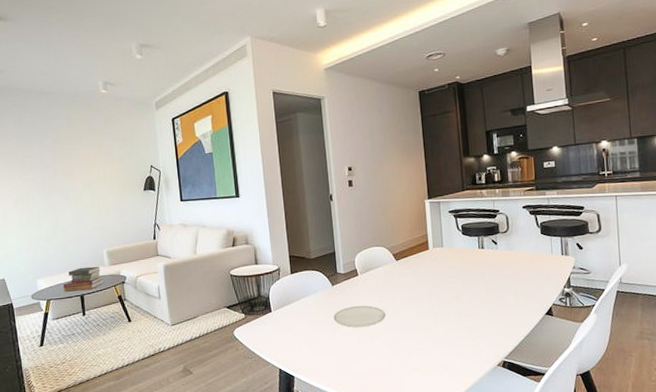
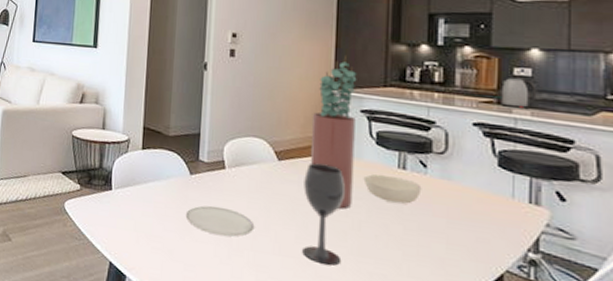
vase: none [415,171,452,287] -> present [310,54,357,209]
wine glass: none [416,256,449,330] -> present [302,163,346,266]
bowl: none [457,255,496,274] -> present [363,174,422,204]
kettle: none [537,168,559,192] -> present [501,77,537,110]

